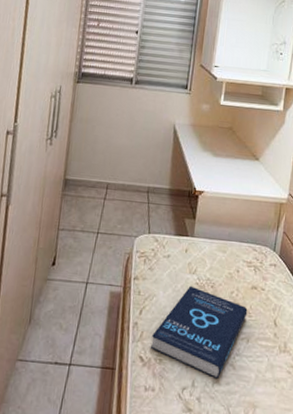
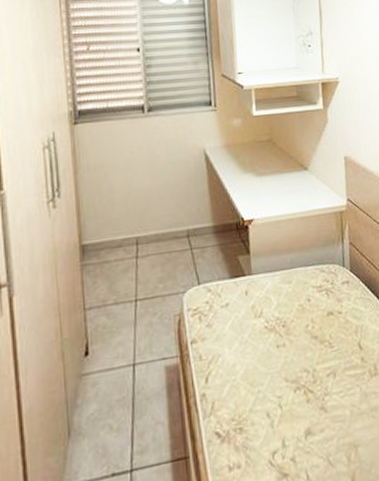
book: present [150,285,248,379] -> none [225,331,329,430]

